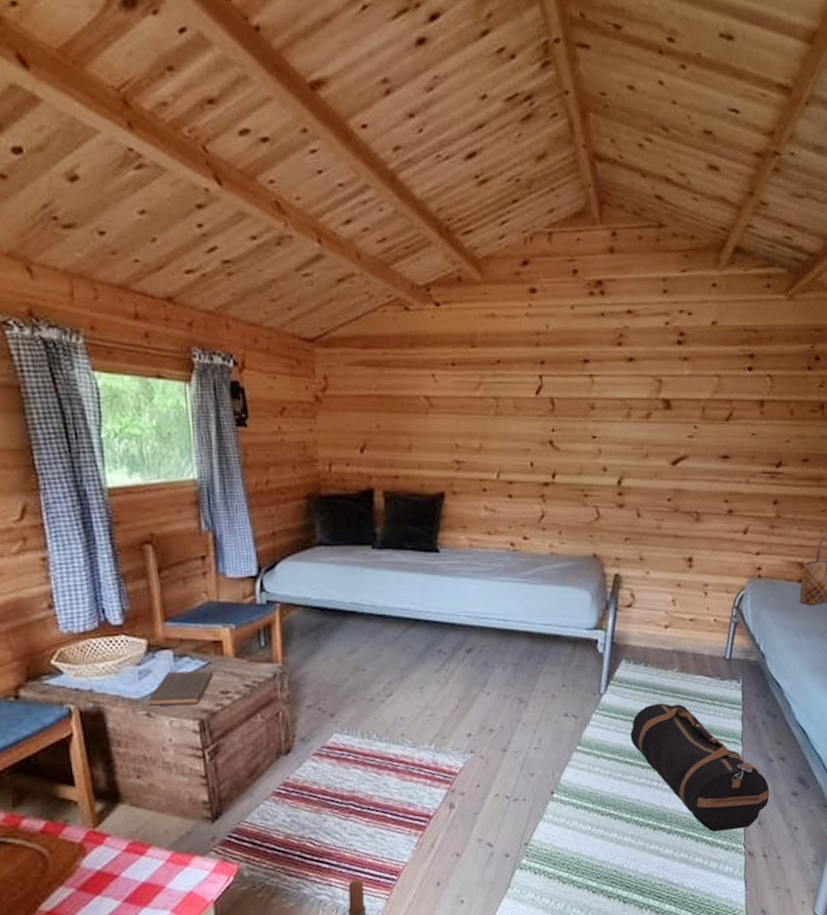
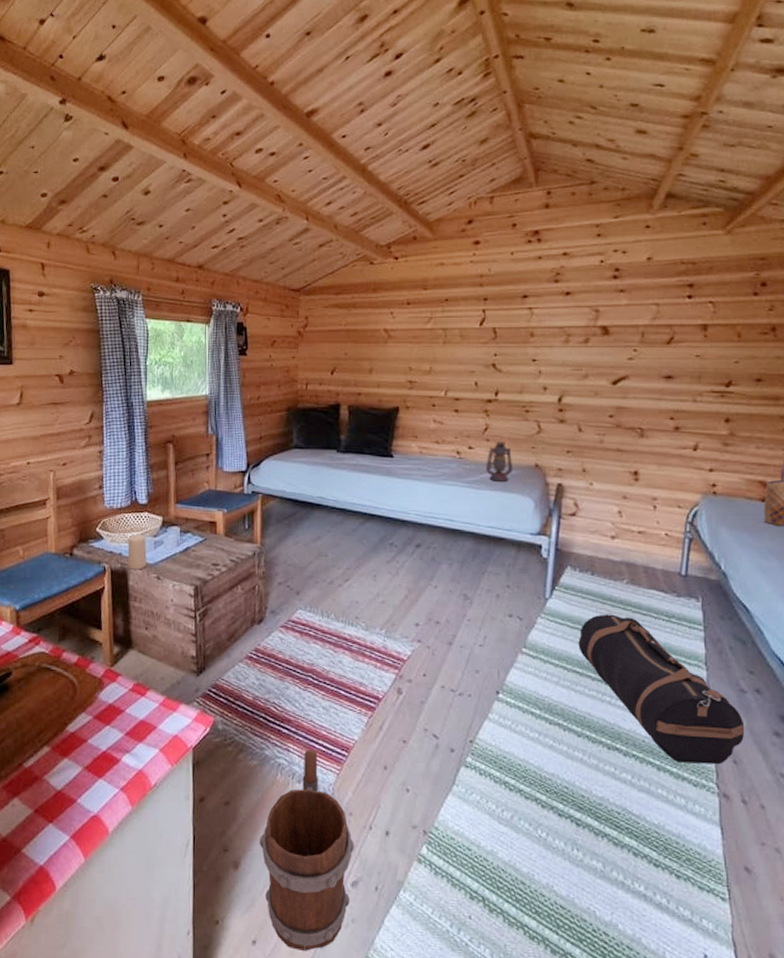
candle: none [100,664,132,709] -> present [127,535,148,570]
hardcover book: present [149,670,213,706] -> none [159,543,208,573]
lantern: none [542,529,571,576] -> present [486,440,514,483]

